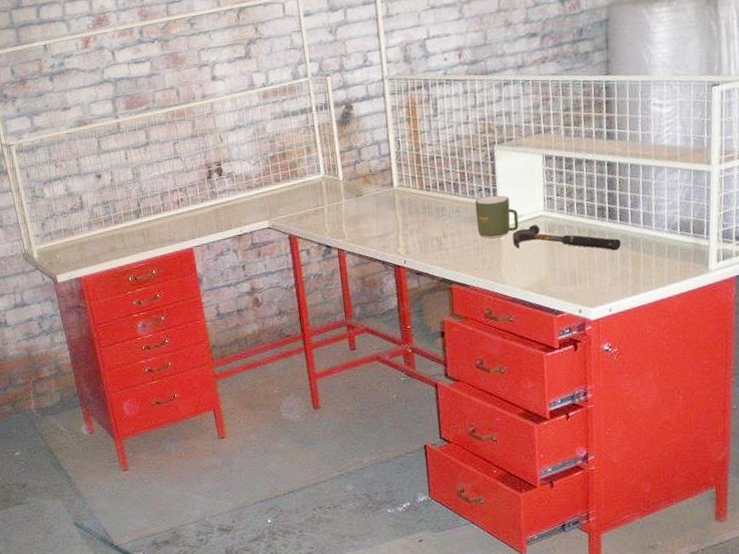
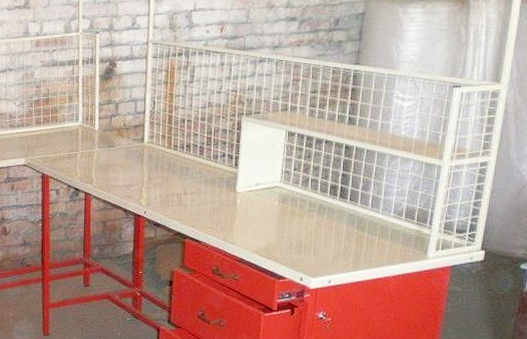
mug: present [475,195,519,239] -> none [216,162,256,202]
claw hammer: present [512,224,622,251] -> none [248,193,349,228]

